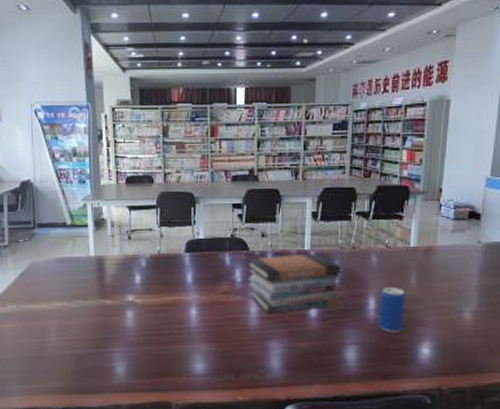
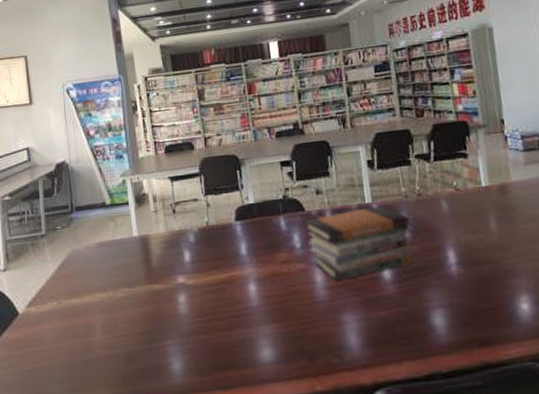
beverage can: present [379,287,405,333] -> none [459,234,493,289]

